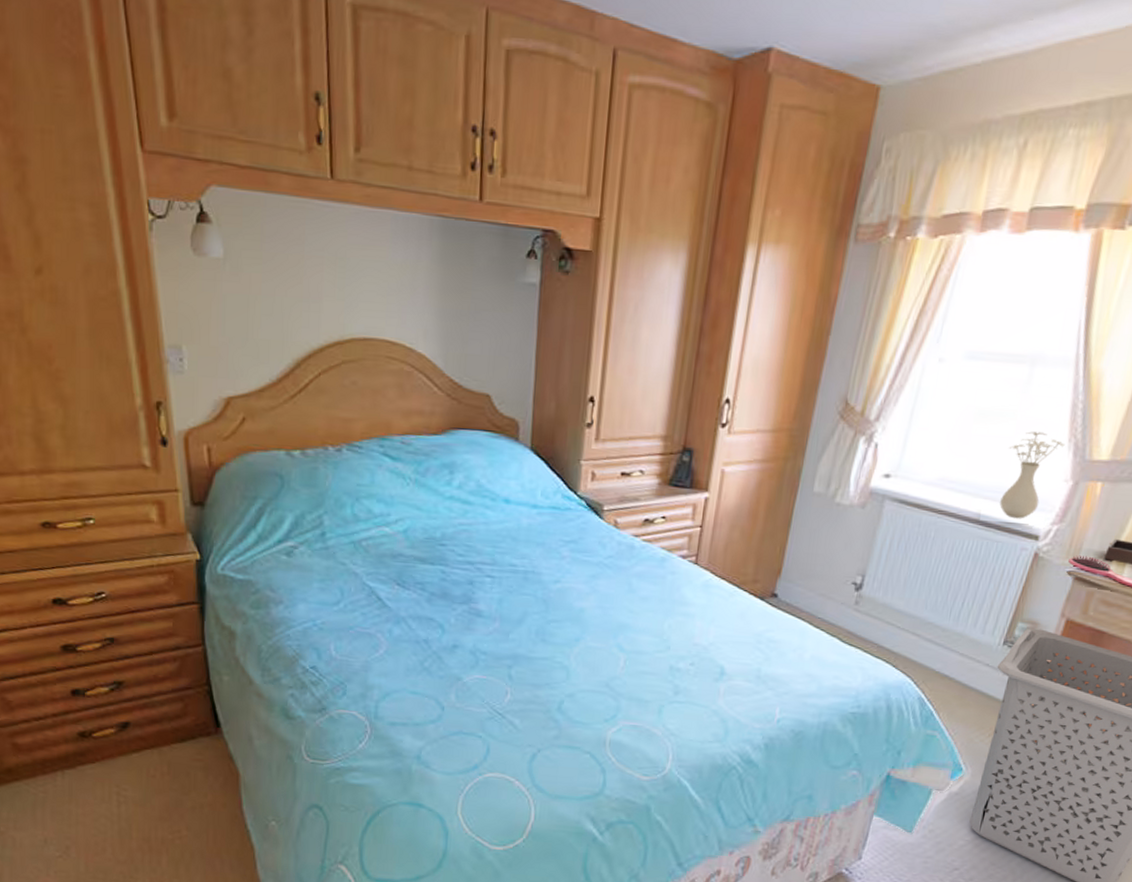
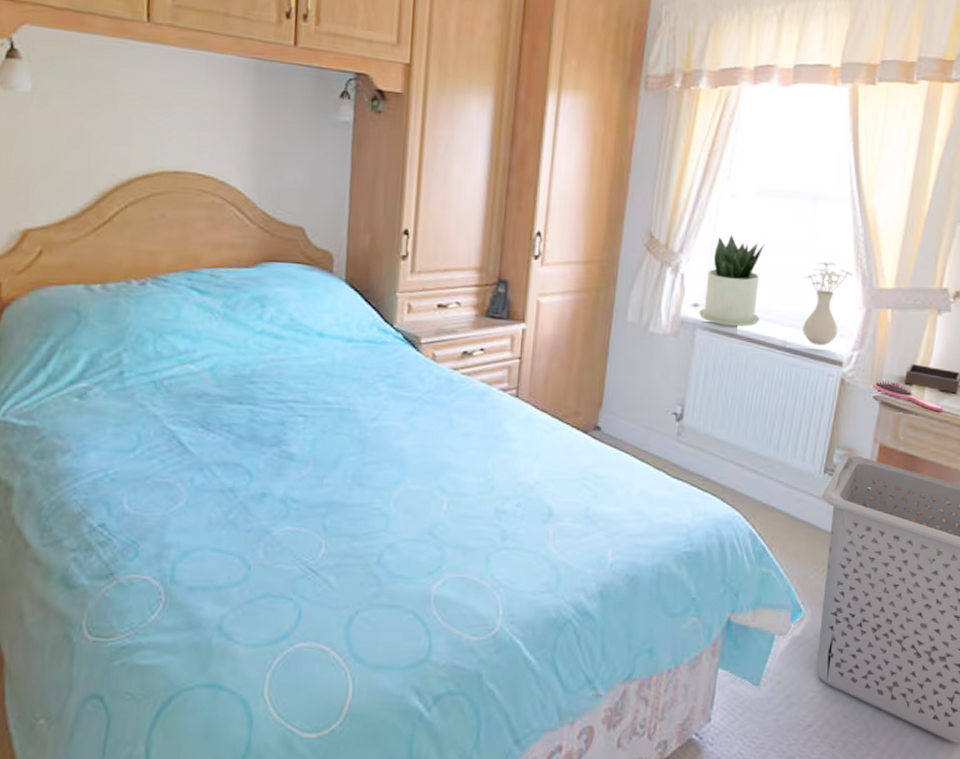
planter: none [889,401,971,499] -> present [698,234,765,327]

